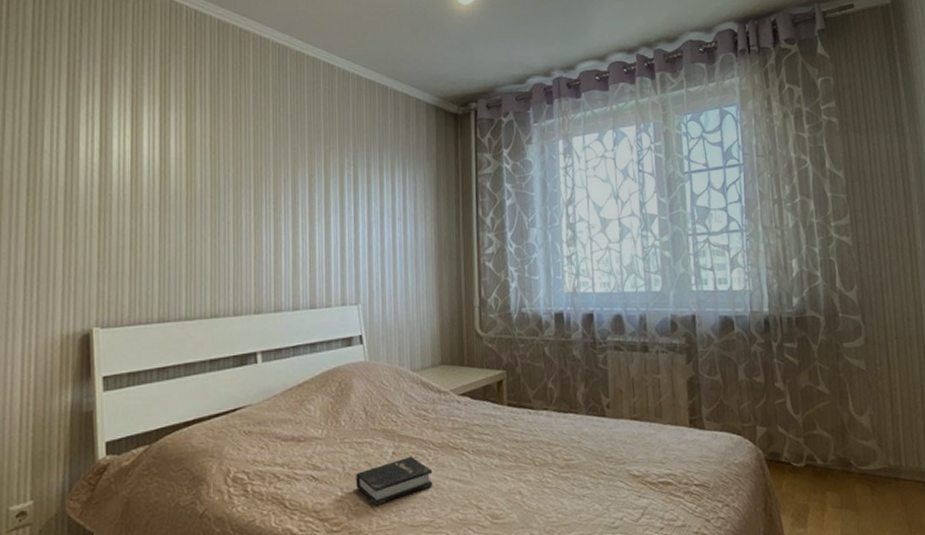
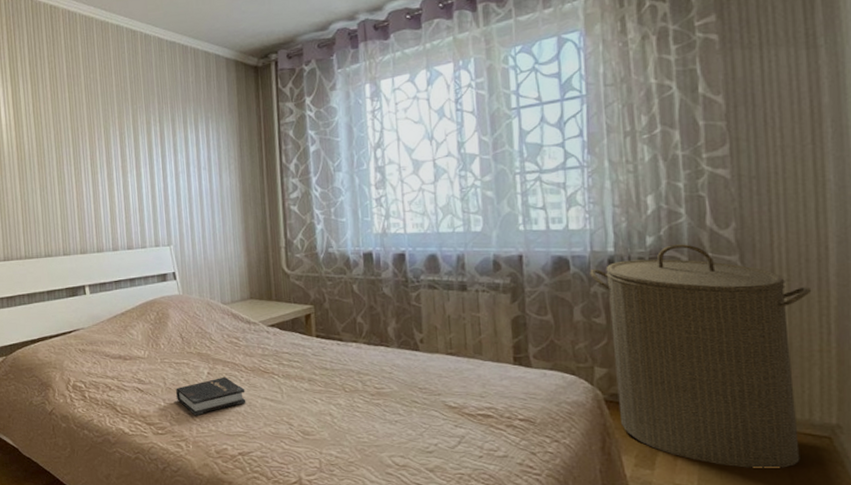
laundry hamper: none [750,305,914,519] -> present [589,244,812,468]

